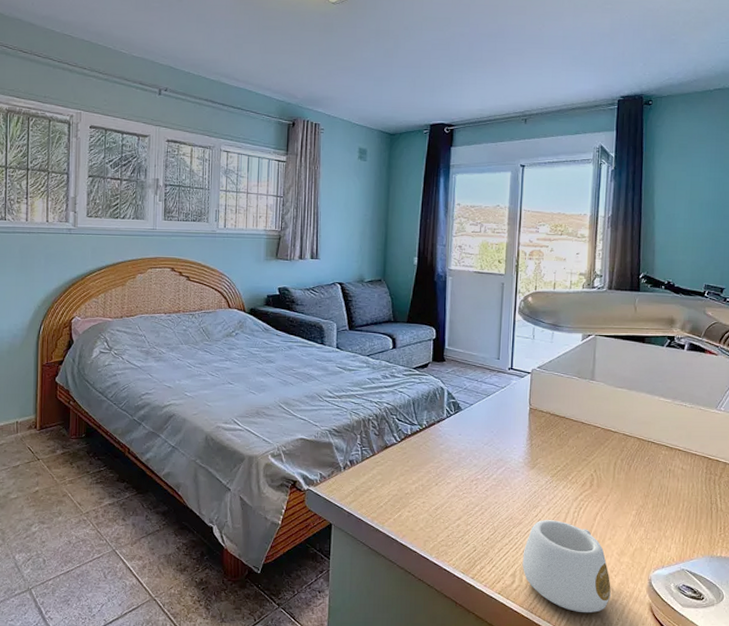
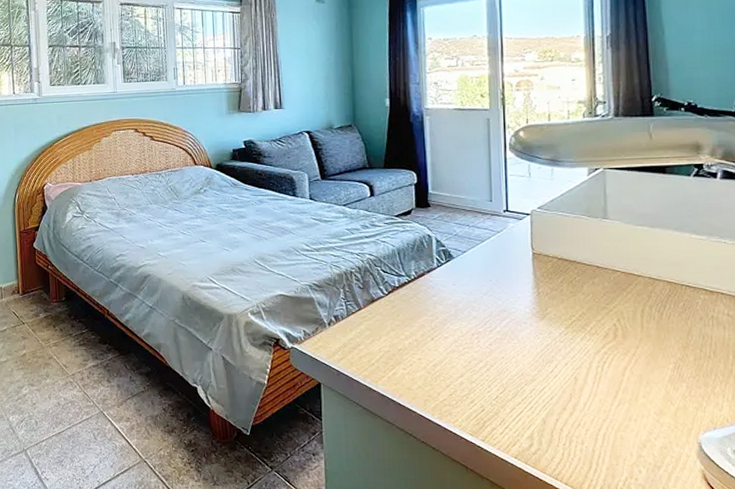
mug: present [522,520,611,613] -> none [539,376,652,481]

